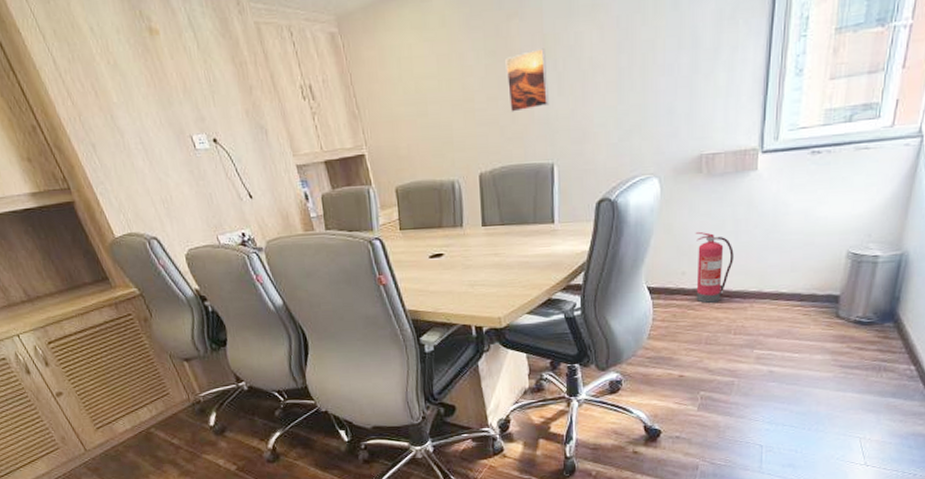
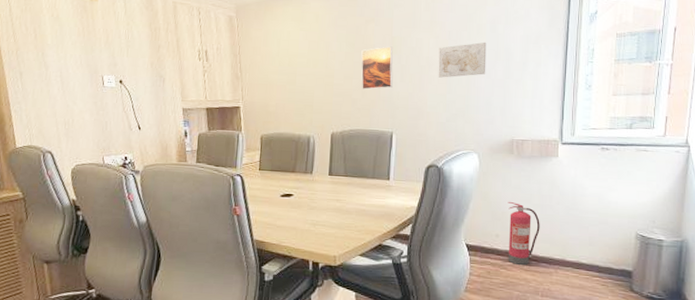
wall art: none [604,25,667,84] -> present [438,42,487,78]

